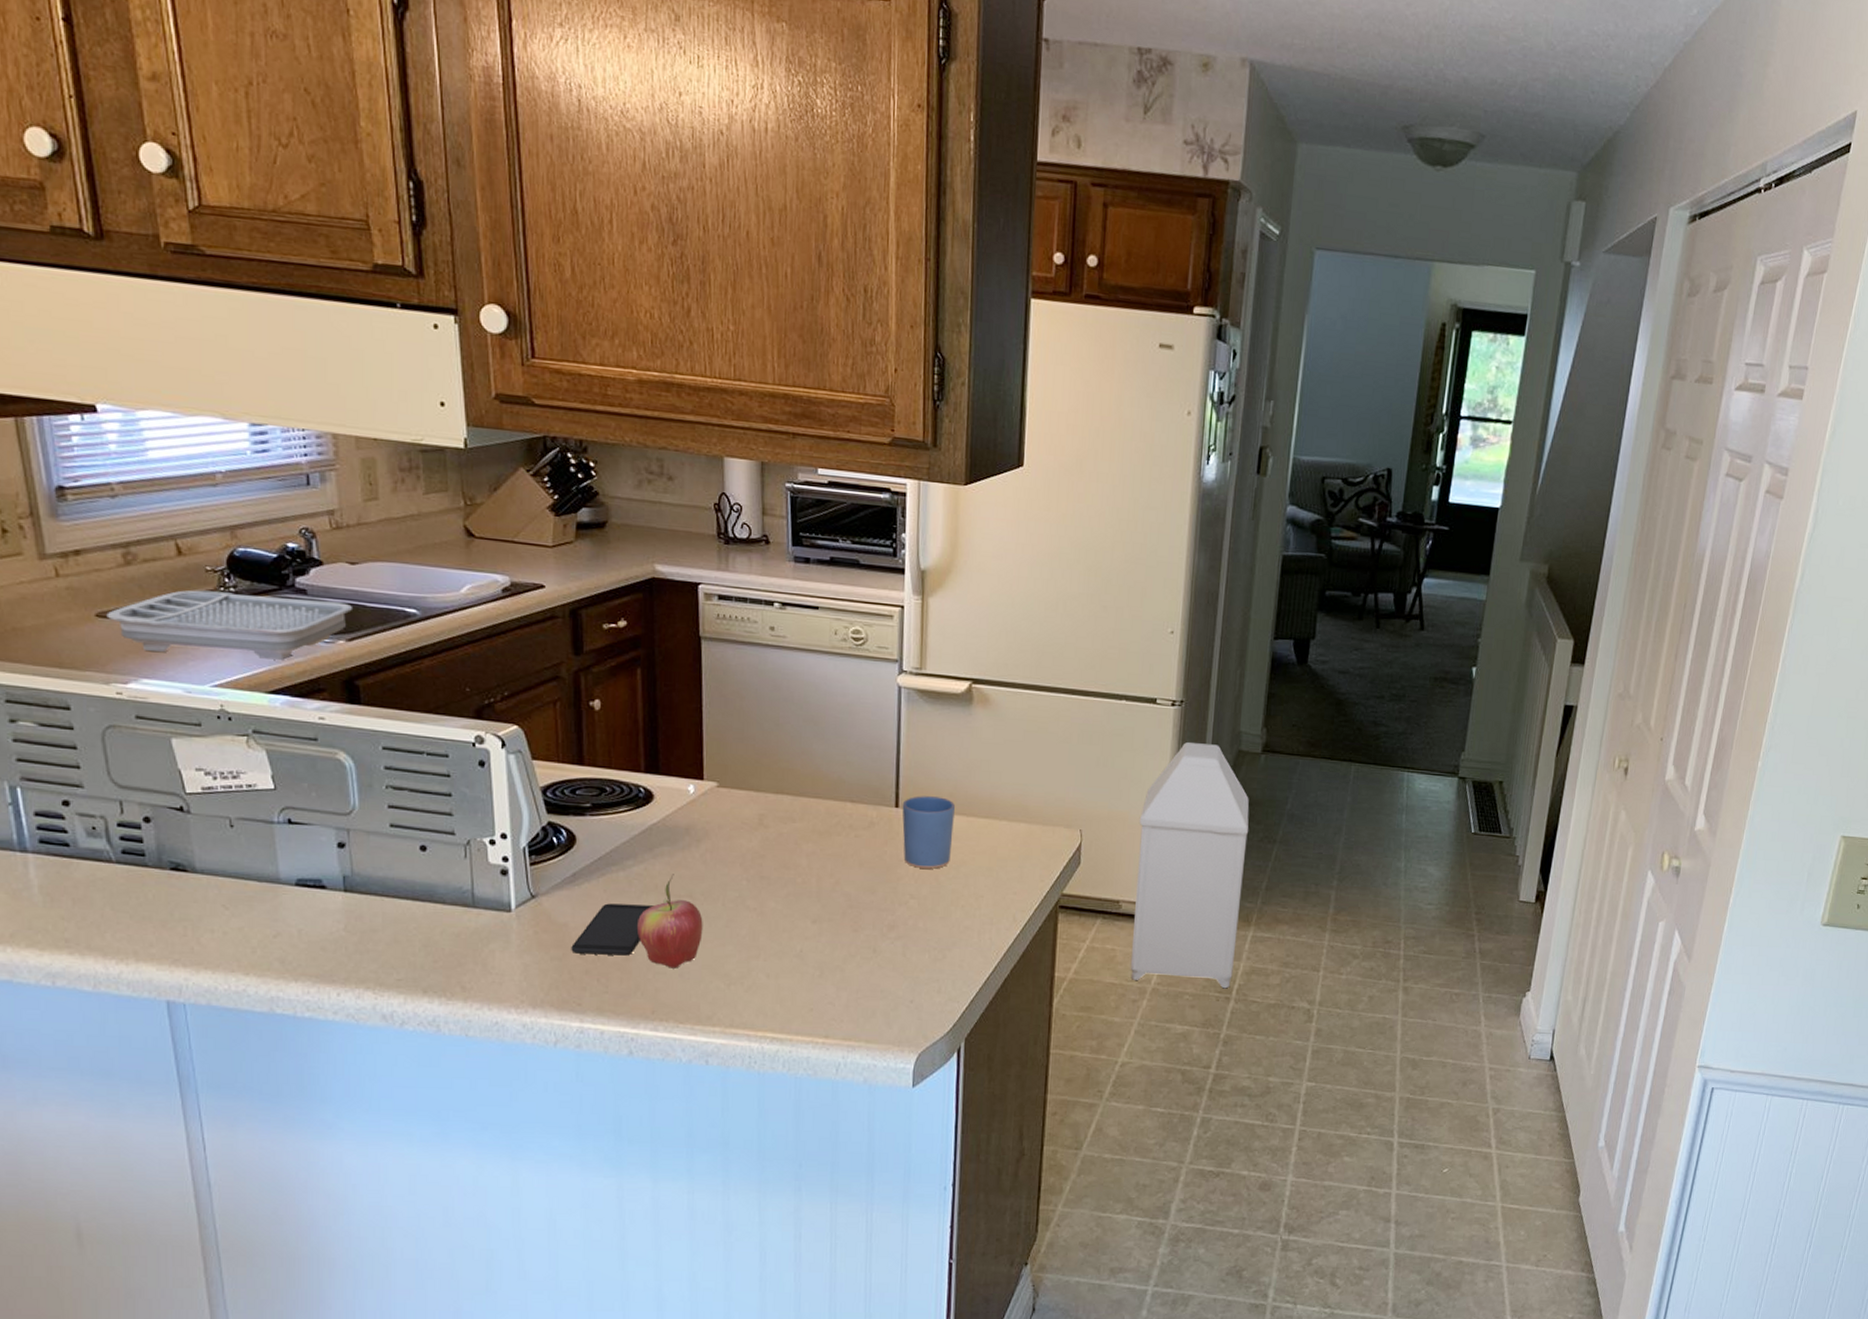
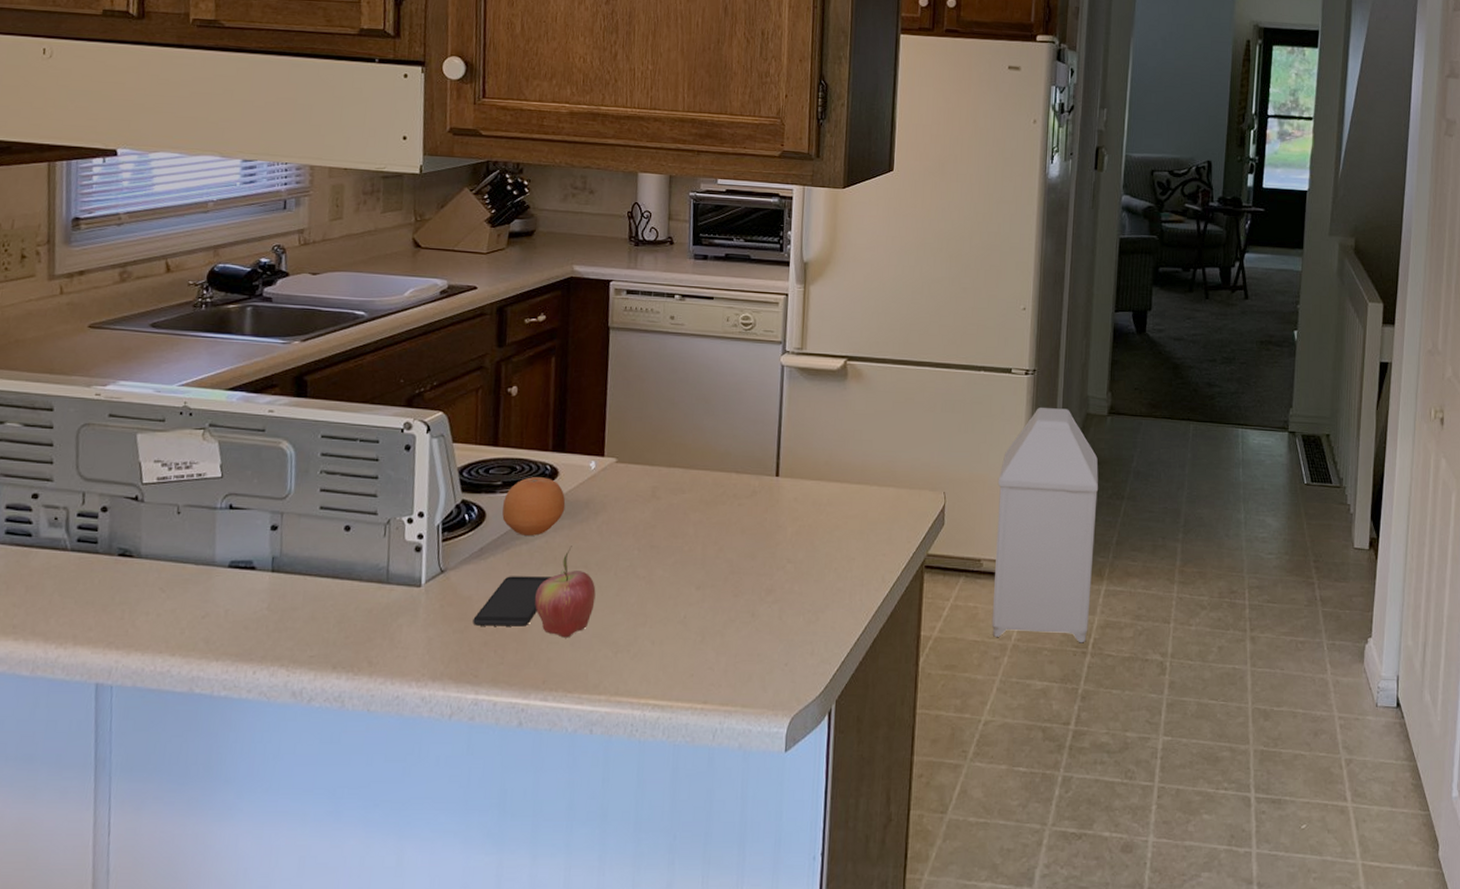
dish rack: present [106,590,354,660] -> none [97,301,311,360]
fruit: none [594,799,664,862] -> present [502,477,566,536]
mug: present [902,796,955,869] -> none [782,465,830,534]

